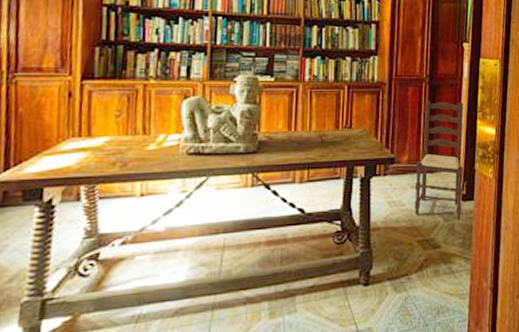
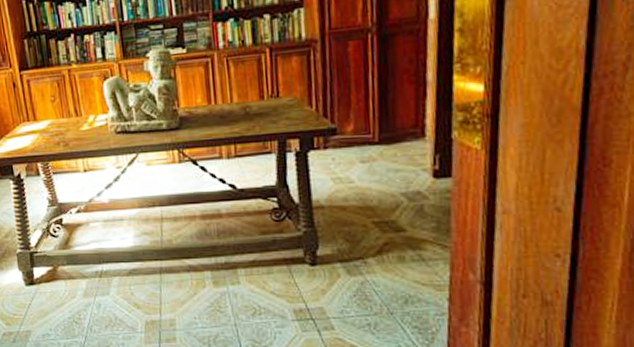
dining chair: present [414,100,464,220] -> none [364,53,435,201]

